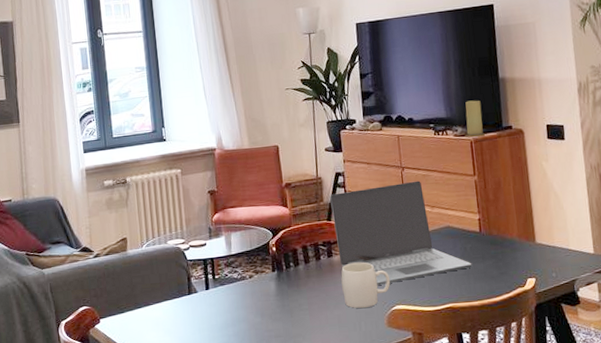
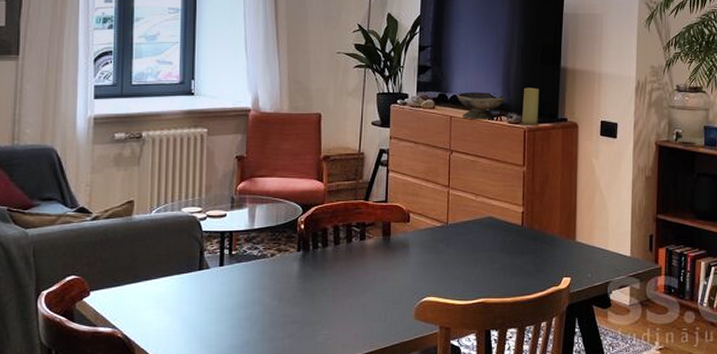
laptop: present [330,180,472,285] -> none [370,166,510,274]
mug: present [341,262,391,309] -> none [371,248,424,298]
decorative bowl: none [401,109,449,137] -> present [457,92,506,120]

